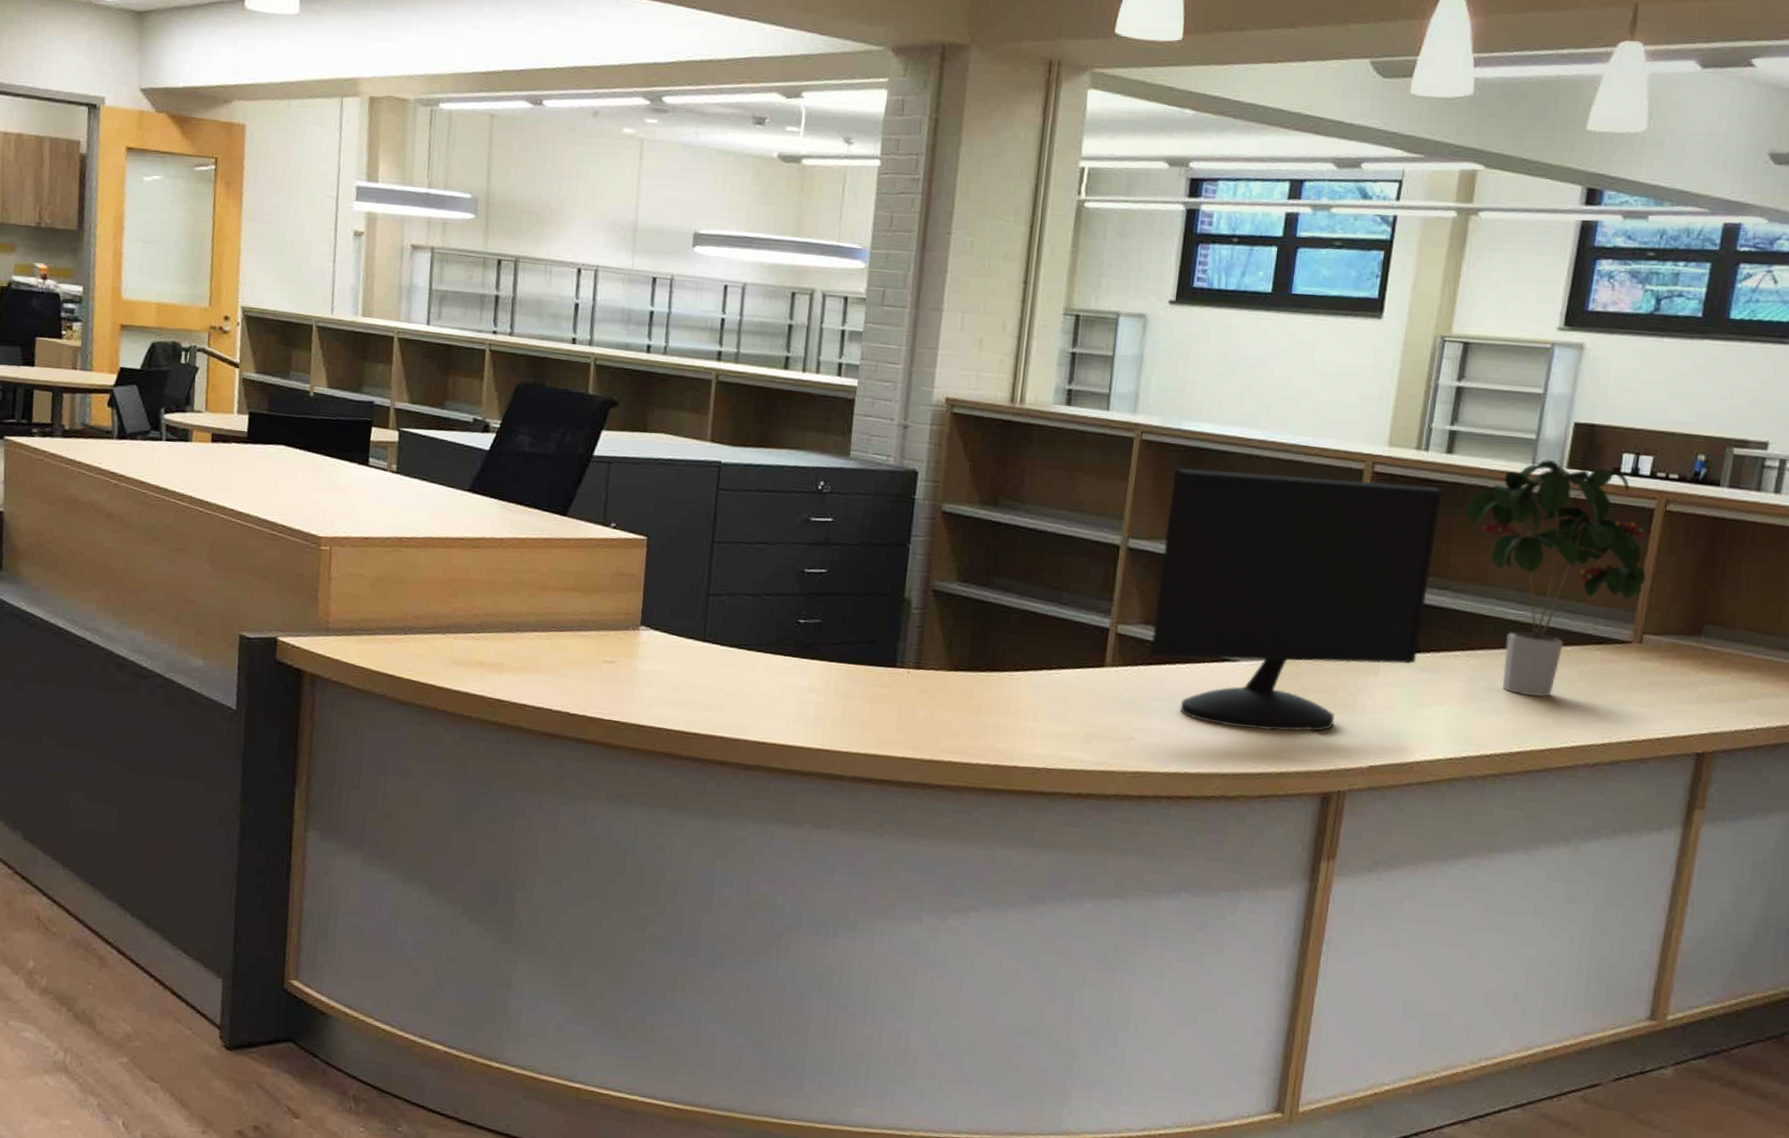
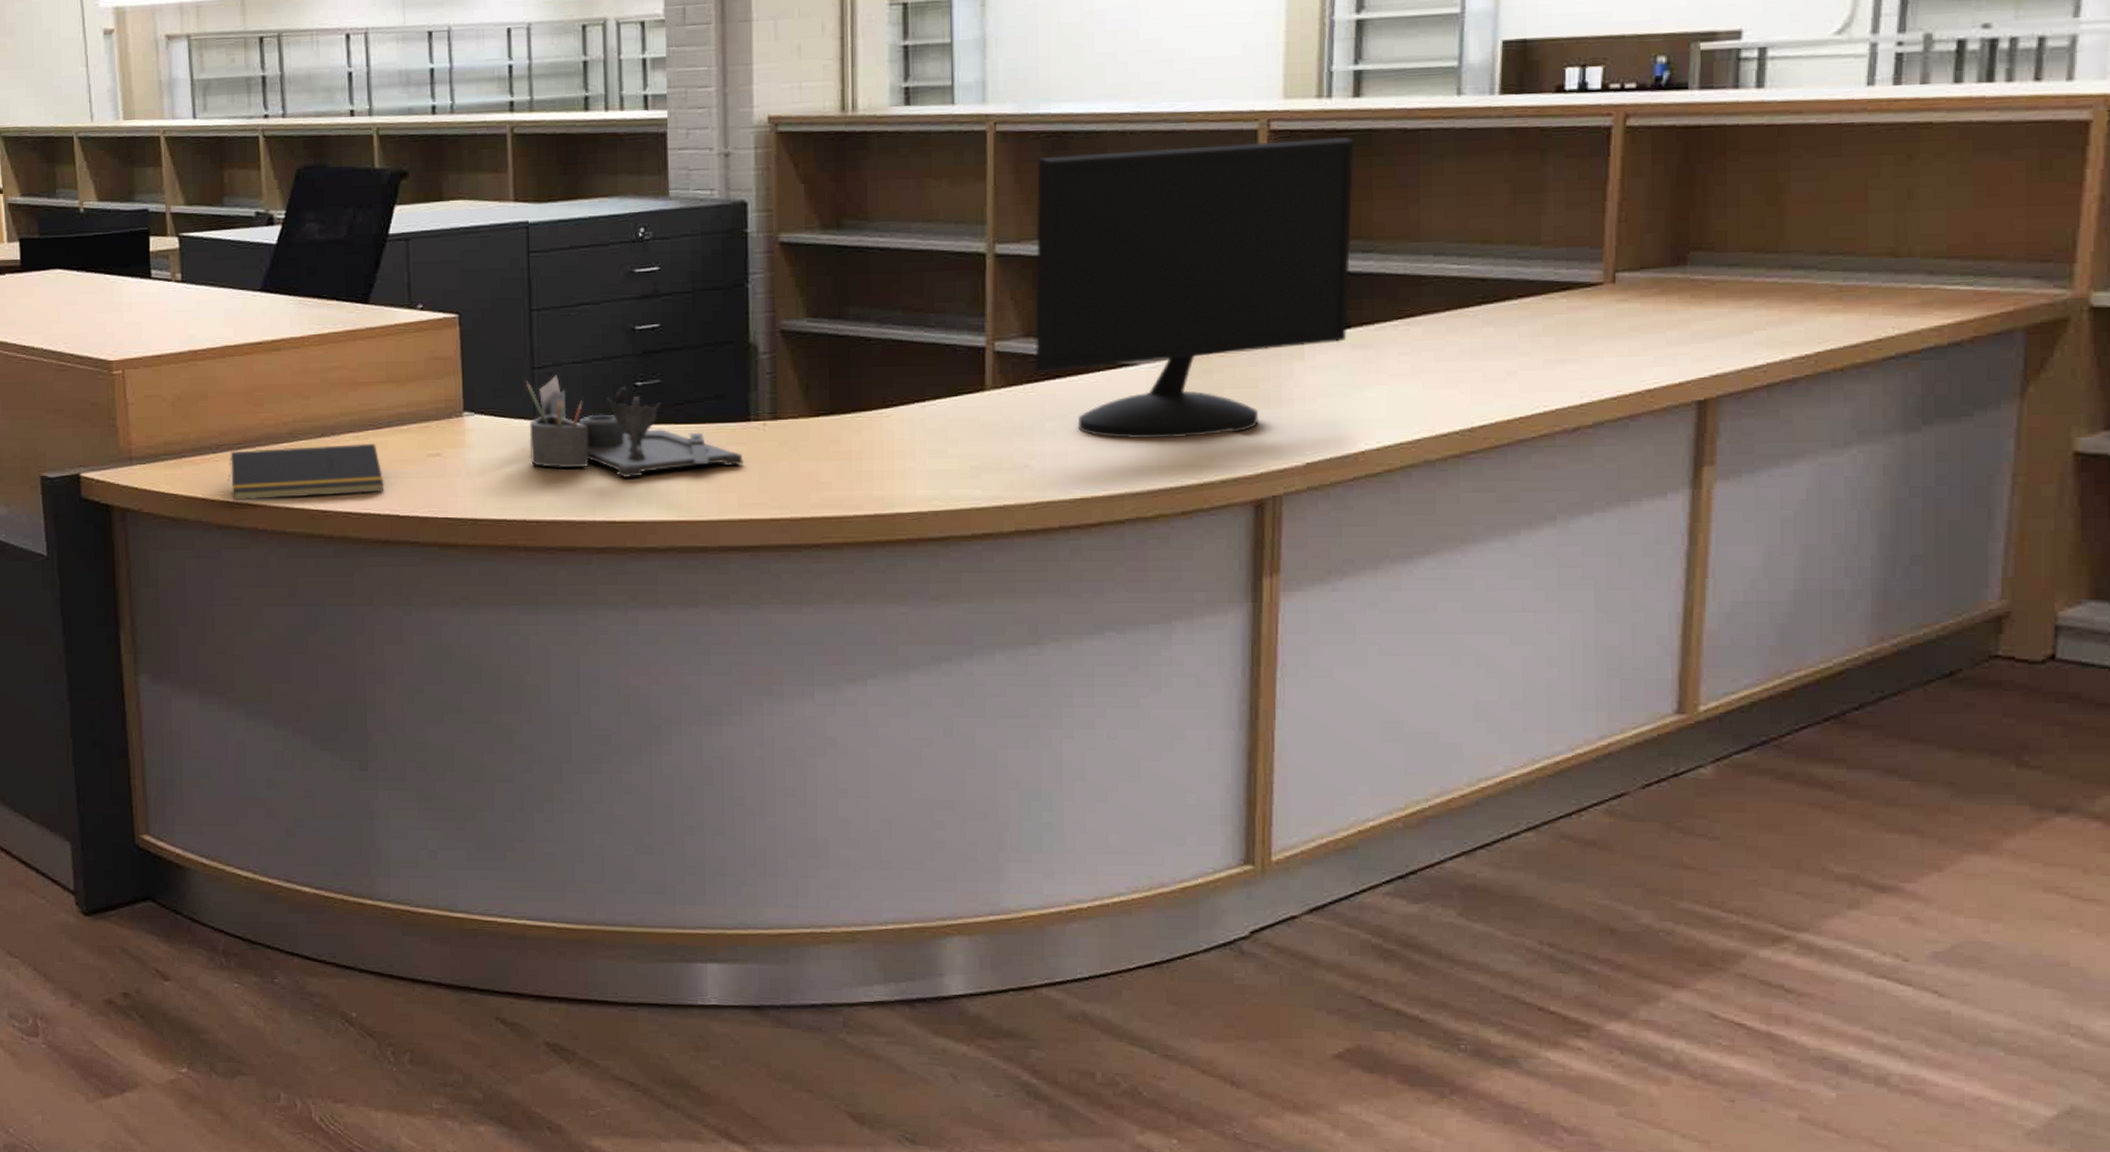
notepad: none [415,635,560,690] -> present [228,443,385,501]
desk organizer: none [696,603,886,706] -> present [524,375,743,479]
potted plant: present [1465,460,1647,697] -> none [1384,87,1612,361]

